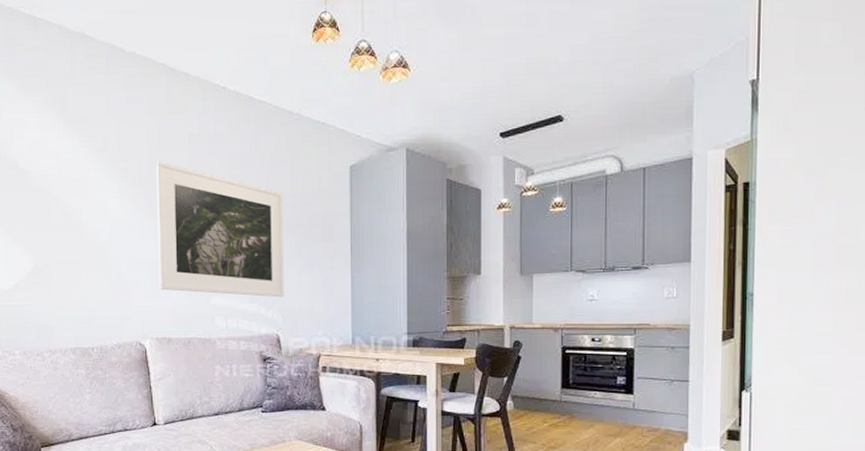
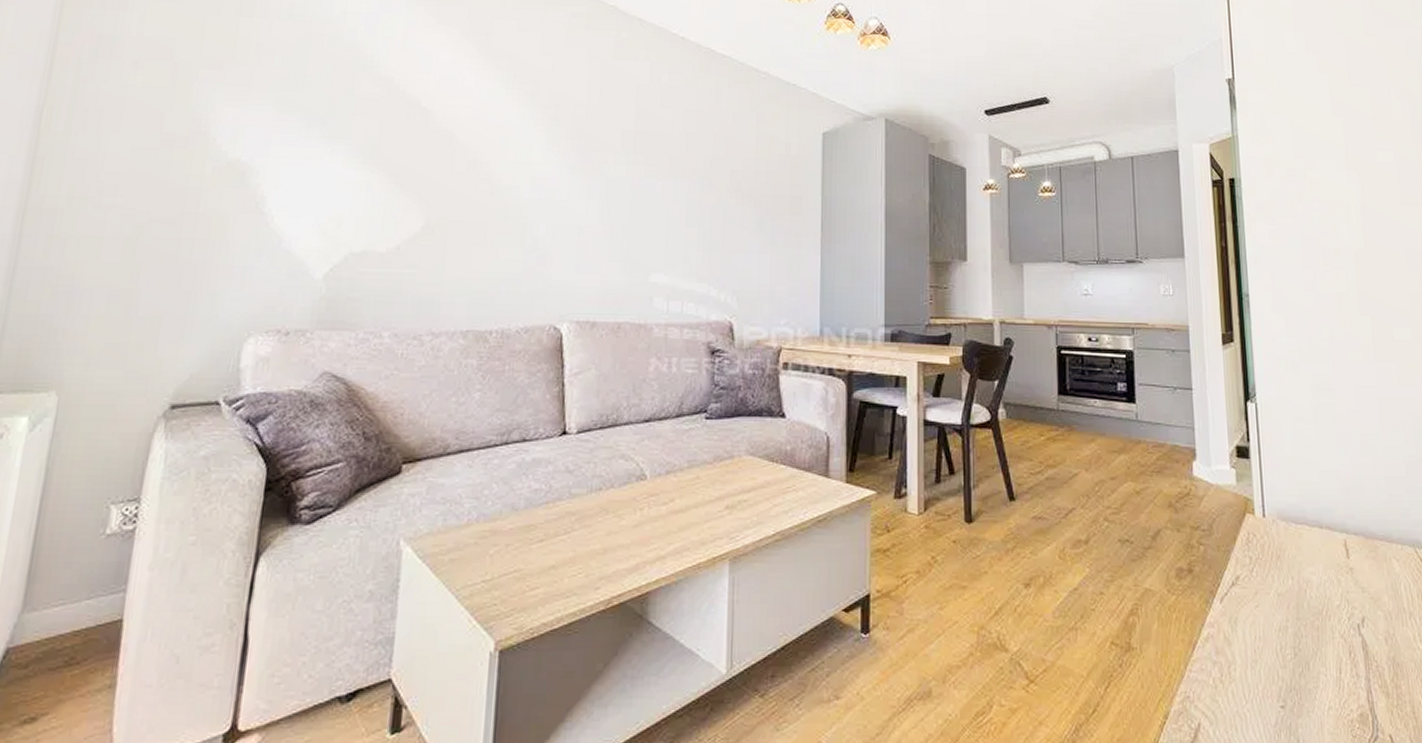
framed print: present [156,161,284,298] -> none [587,111,745,278]

